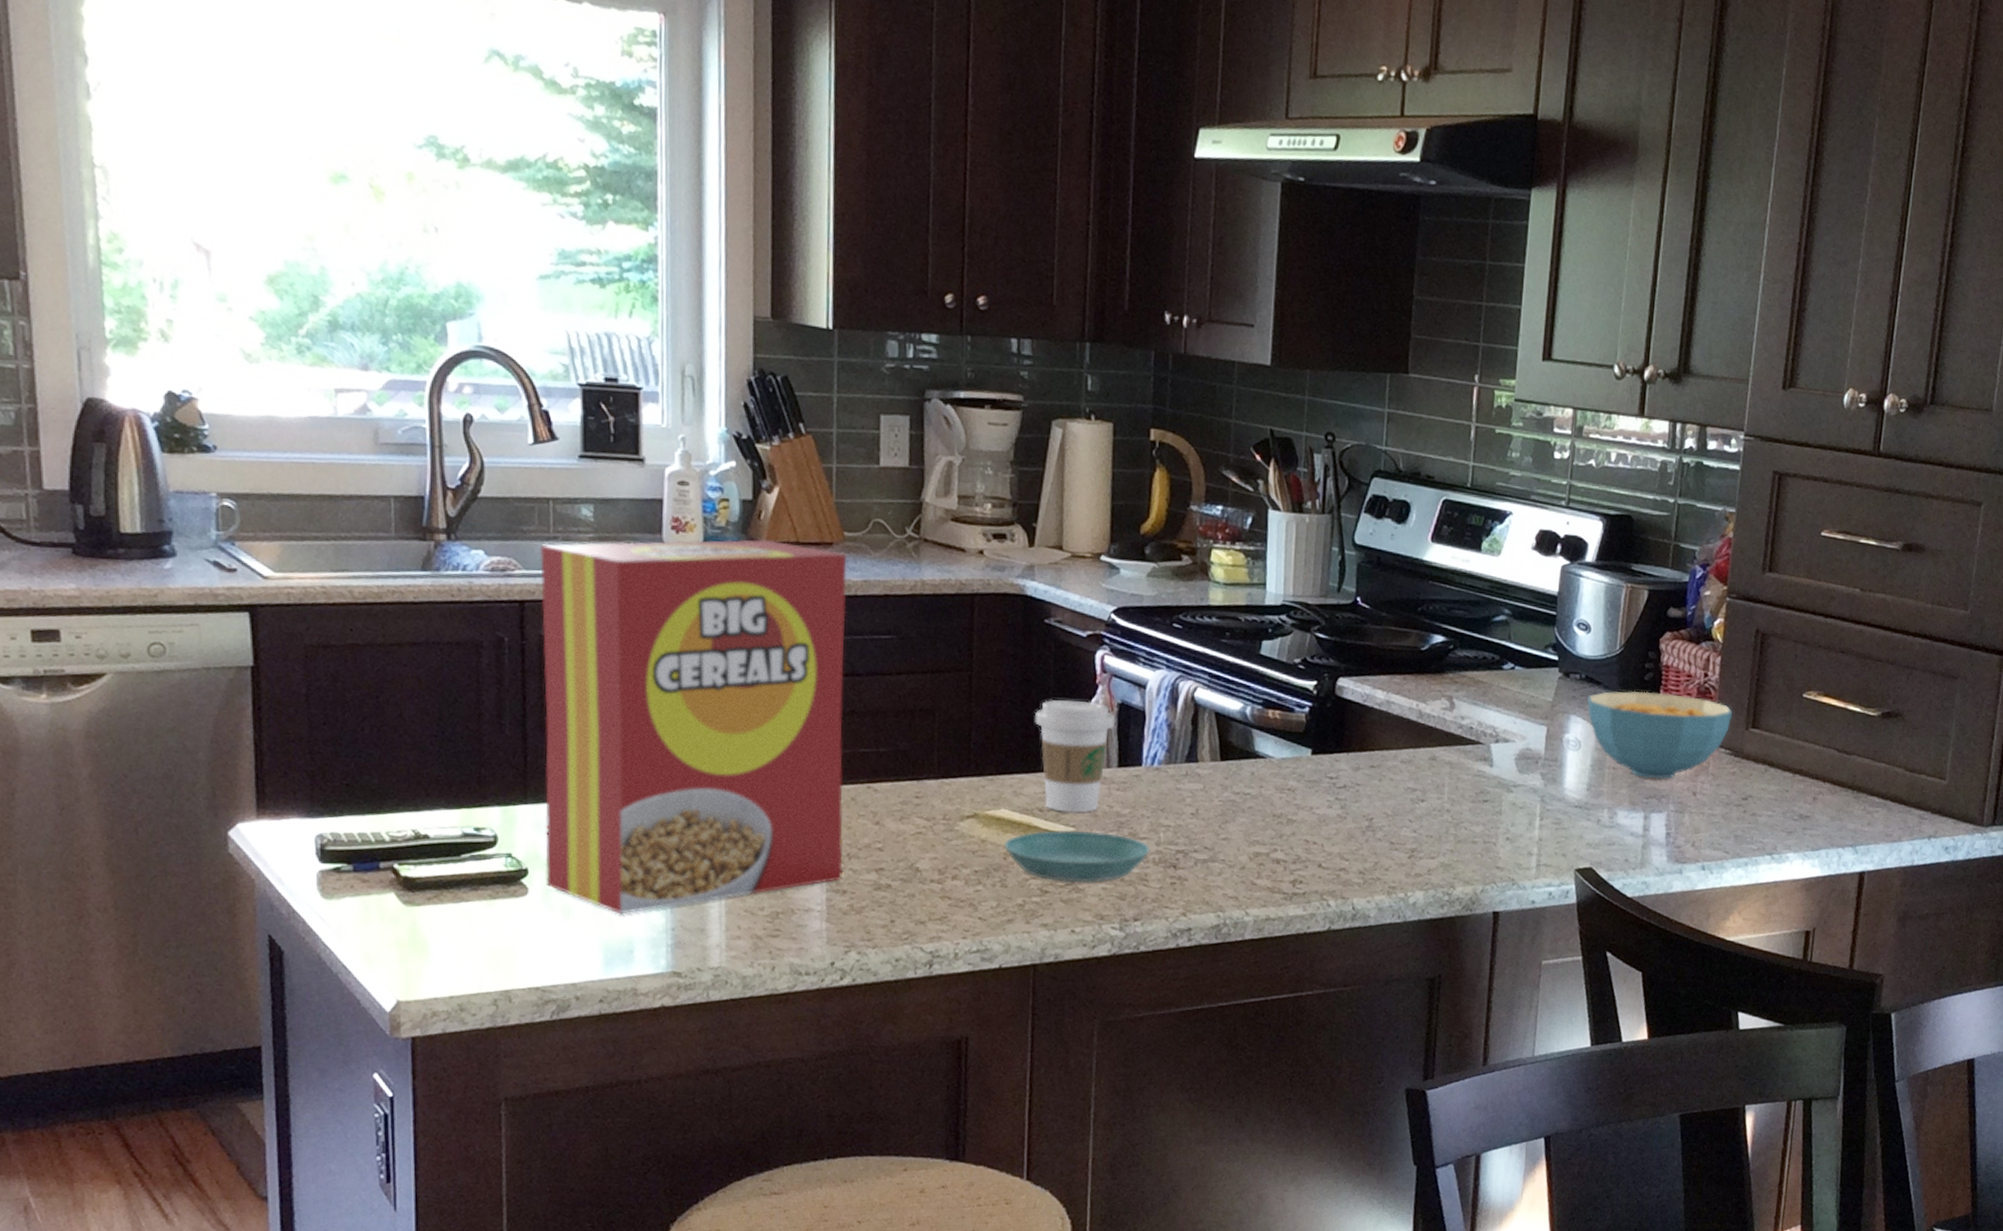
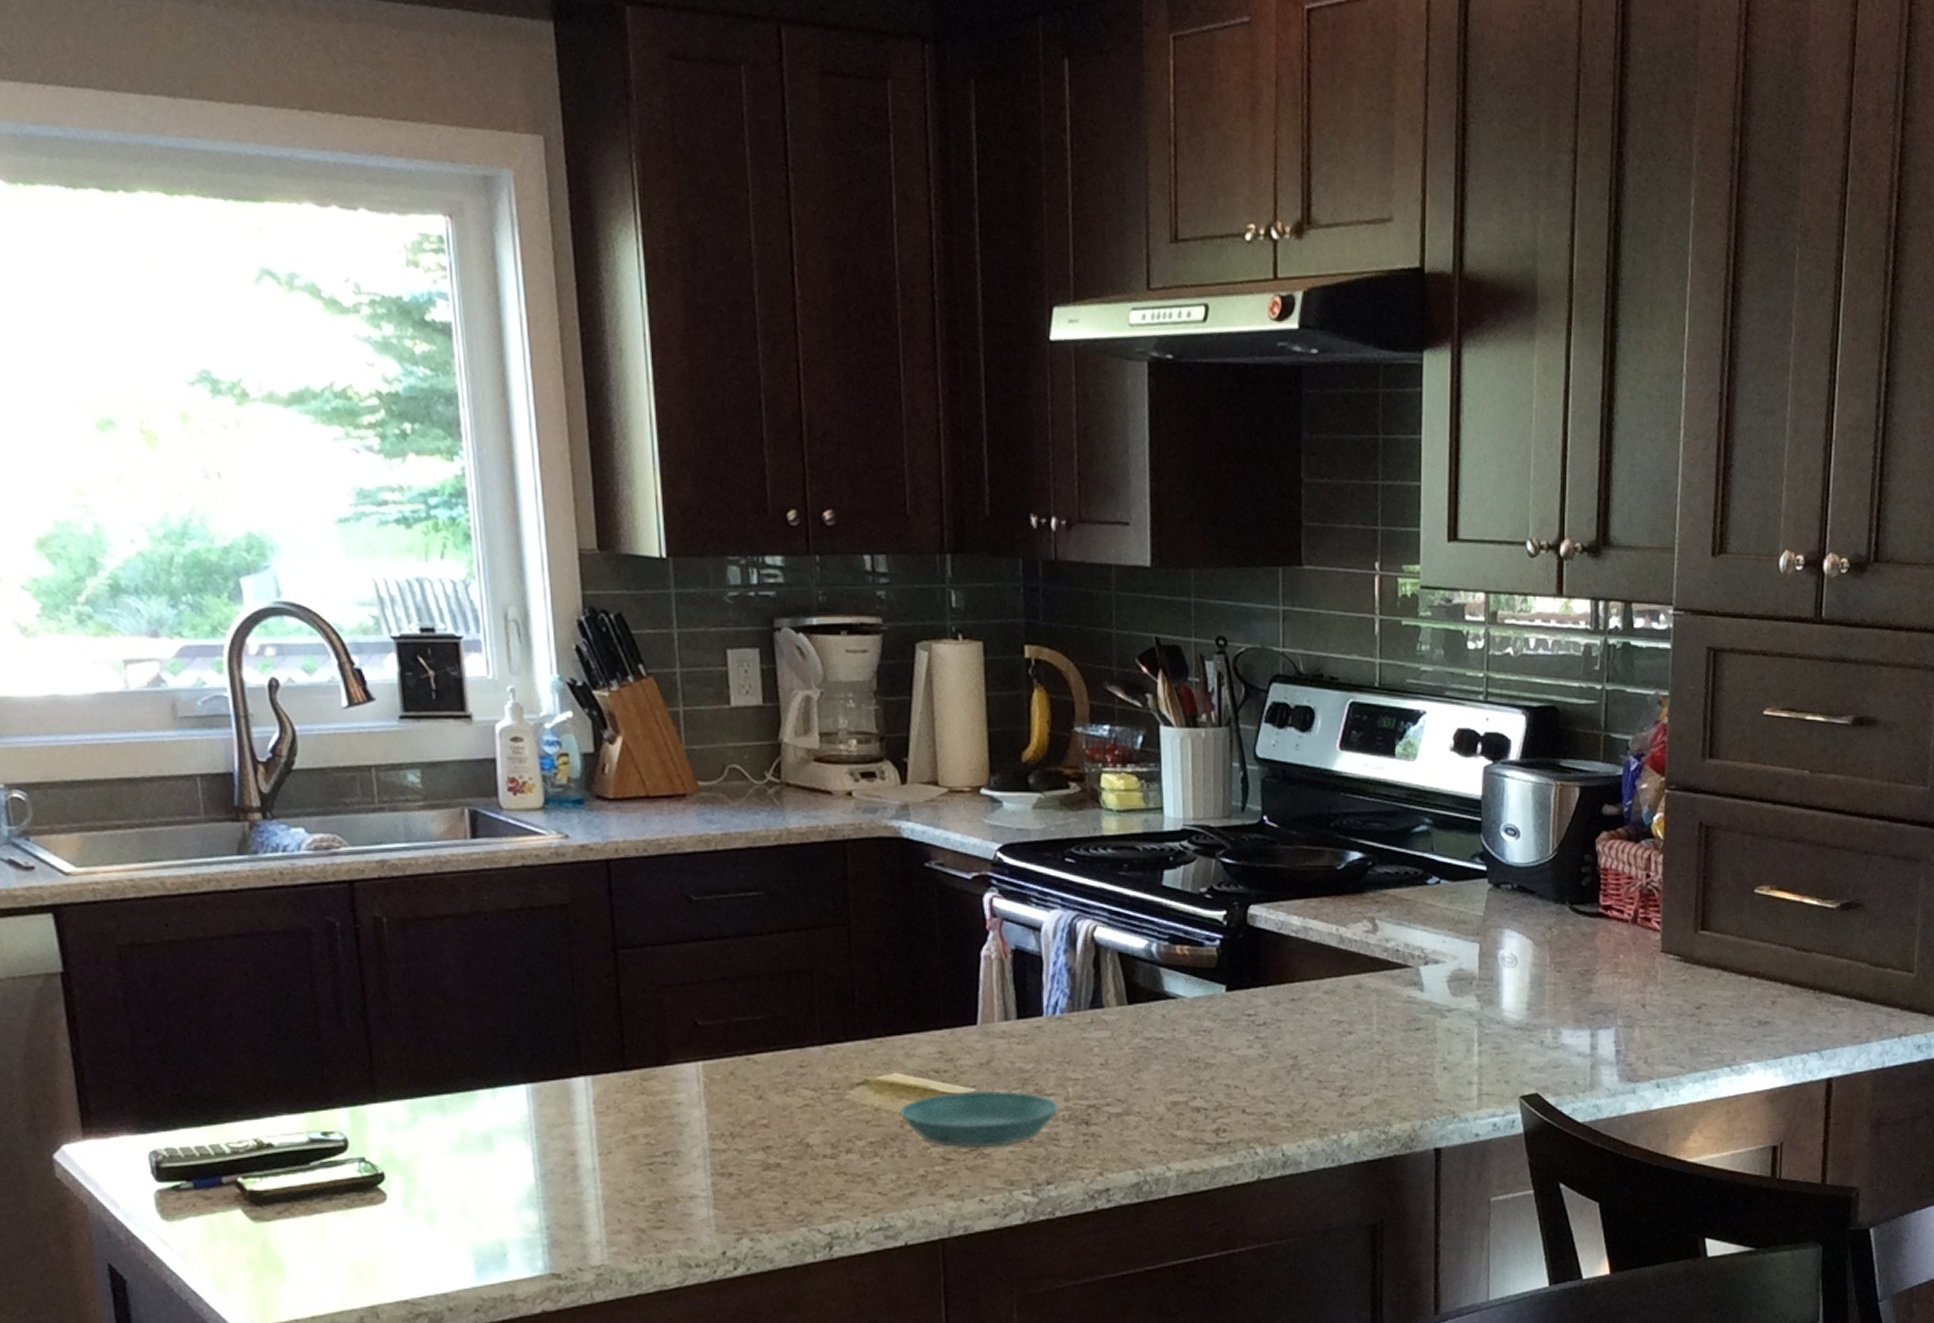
cereal box: present [539,539,847,915] -> none [365,795,727,1216]
coffee cup: present [1035,699,1116,813] -> none [922,949,1011,1072]
cereal bowl: present [1587,690,1732,780] -> none [1522,898,1679,993]

